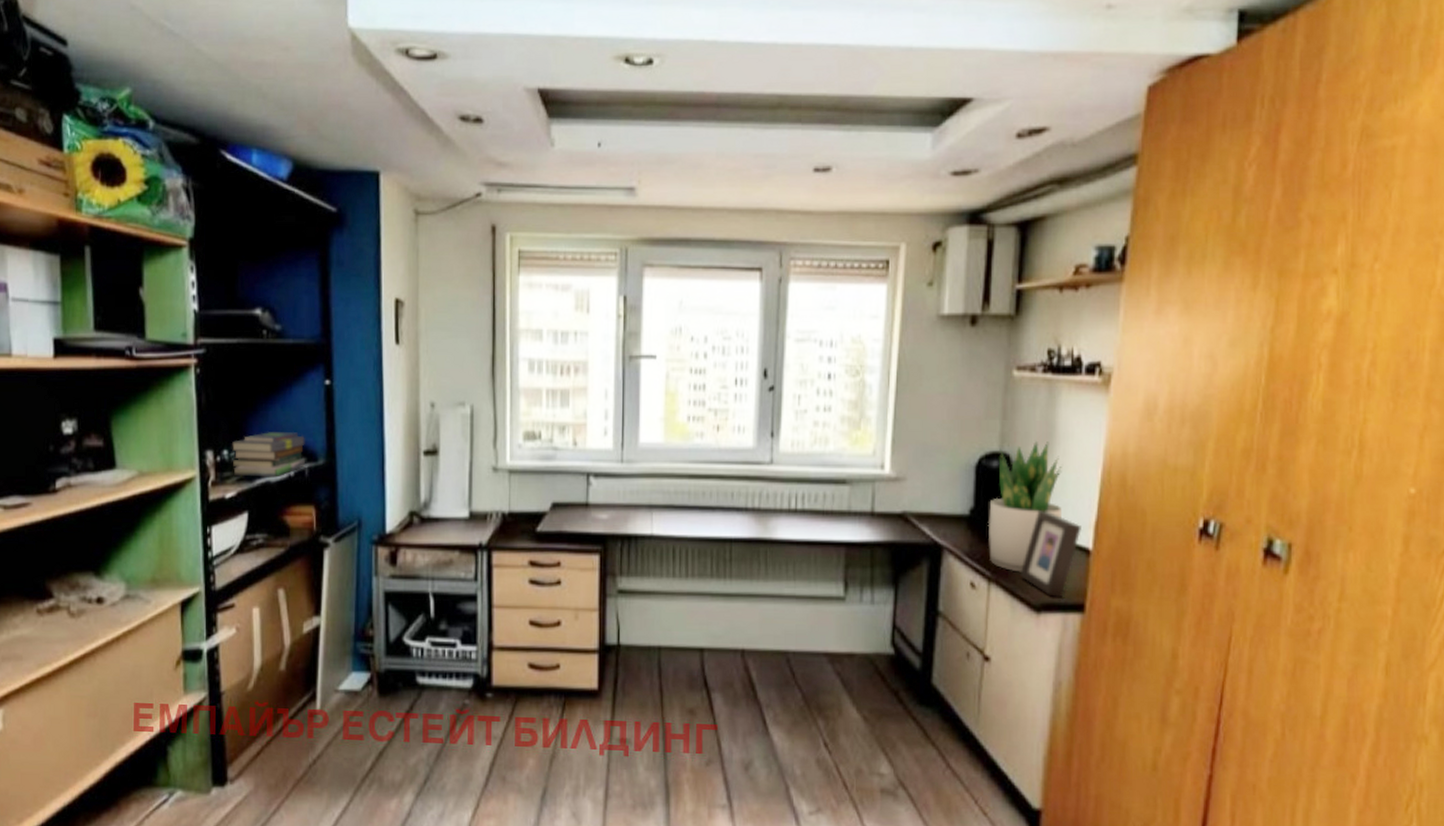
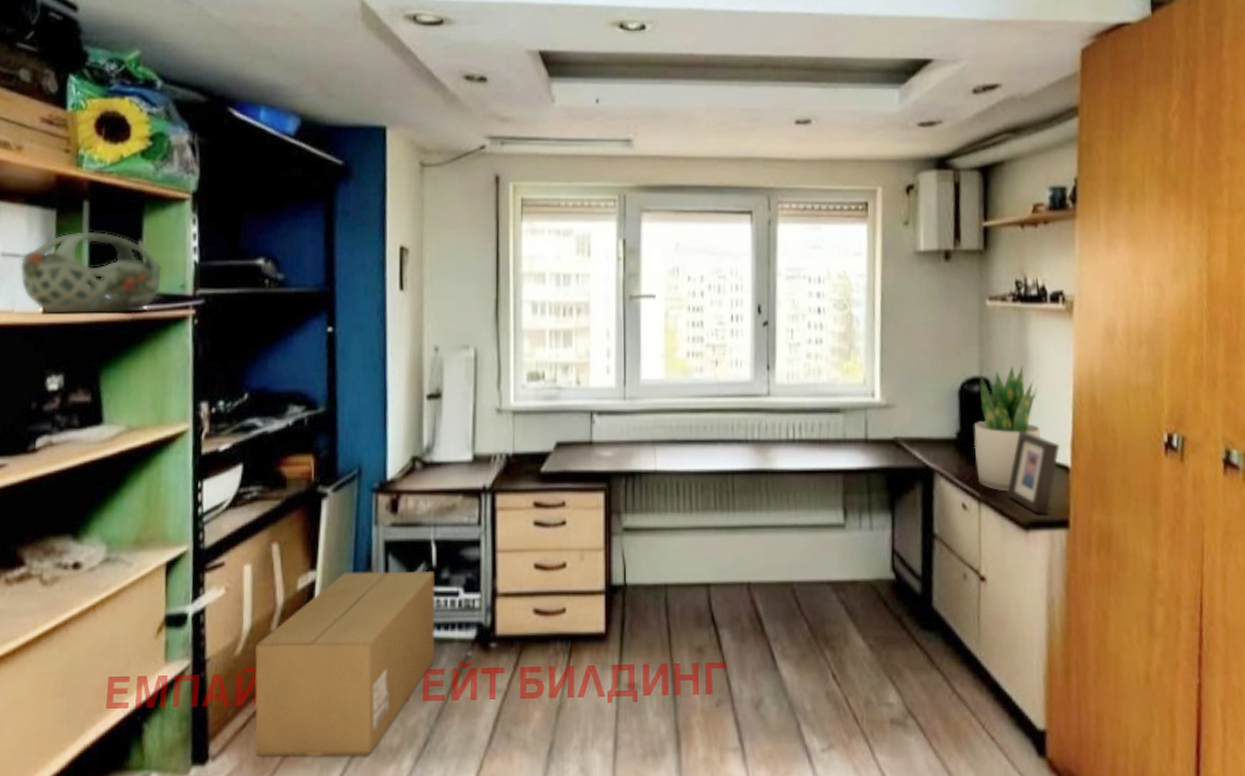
decorative basket: none [29,277,163,361] -> present [19,231,162,314]
books: present [232,432,305,476] -> none [228,381,305,427]
box: none [266,619,435,789] -> present [255,570,436,758]

